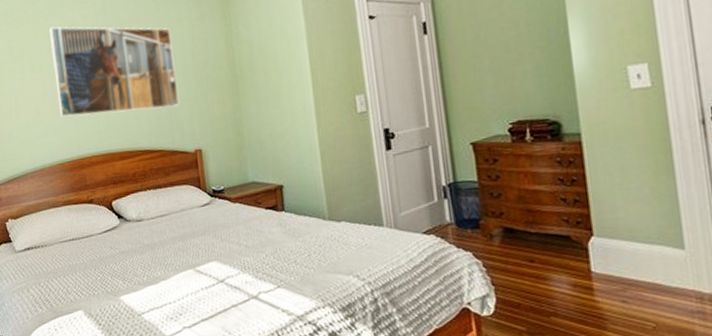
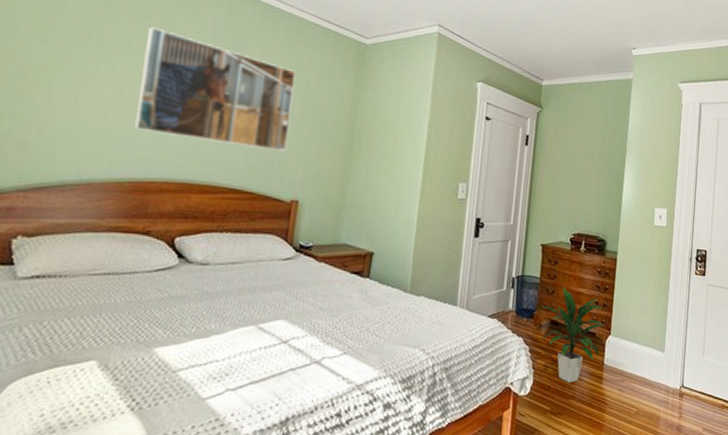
indoor plant: none [485,186,582,298] -> present [539,286,604,383]

